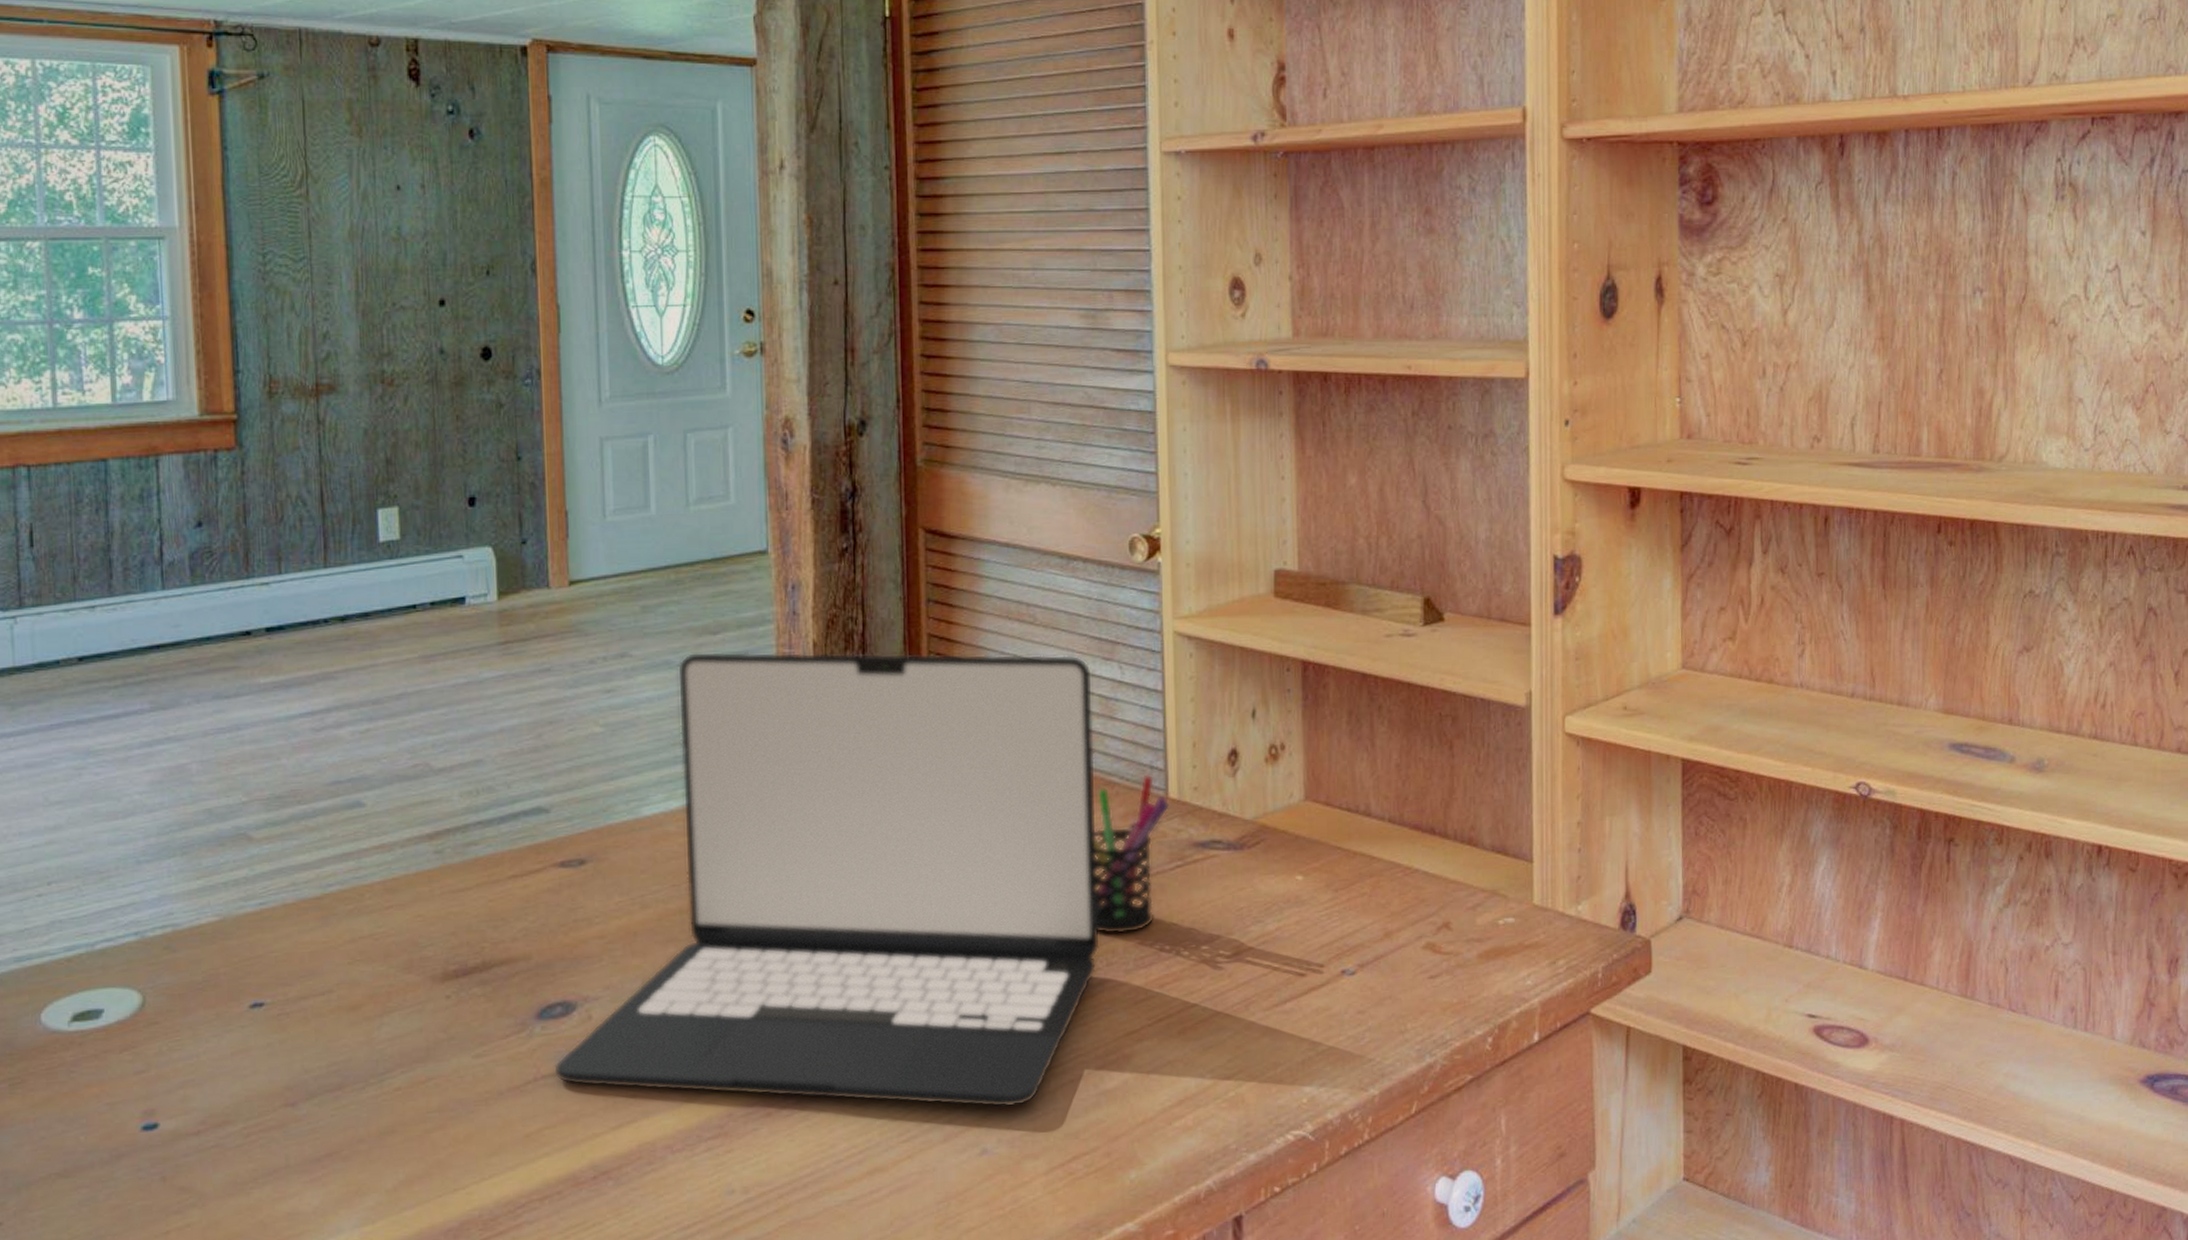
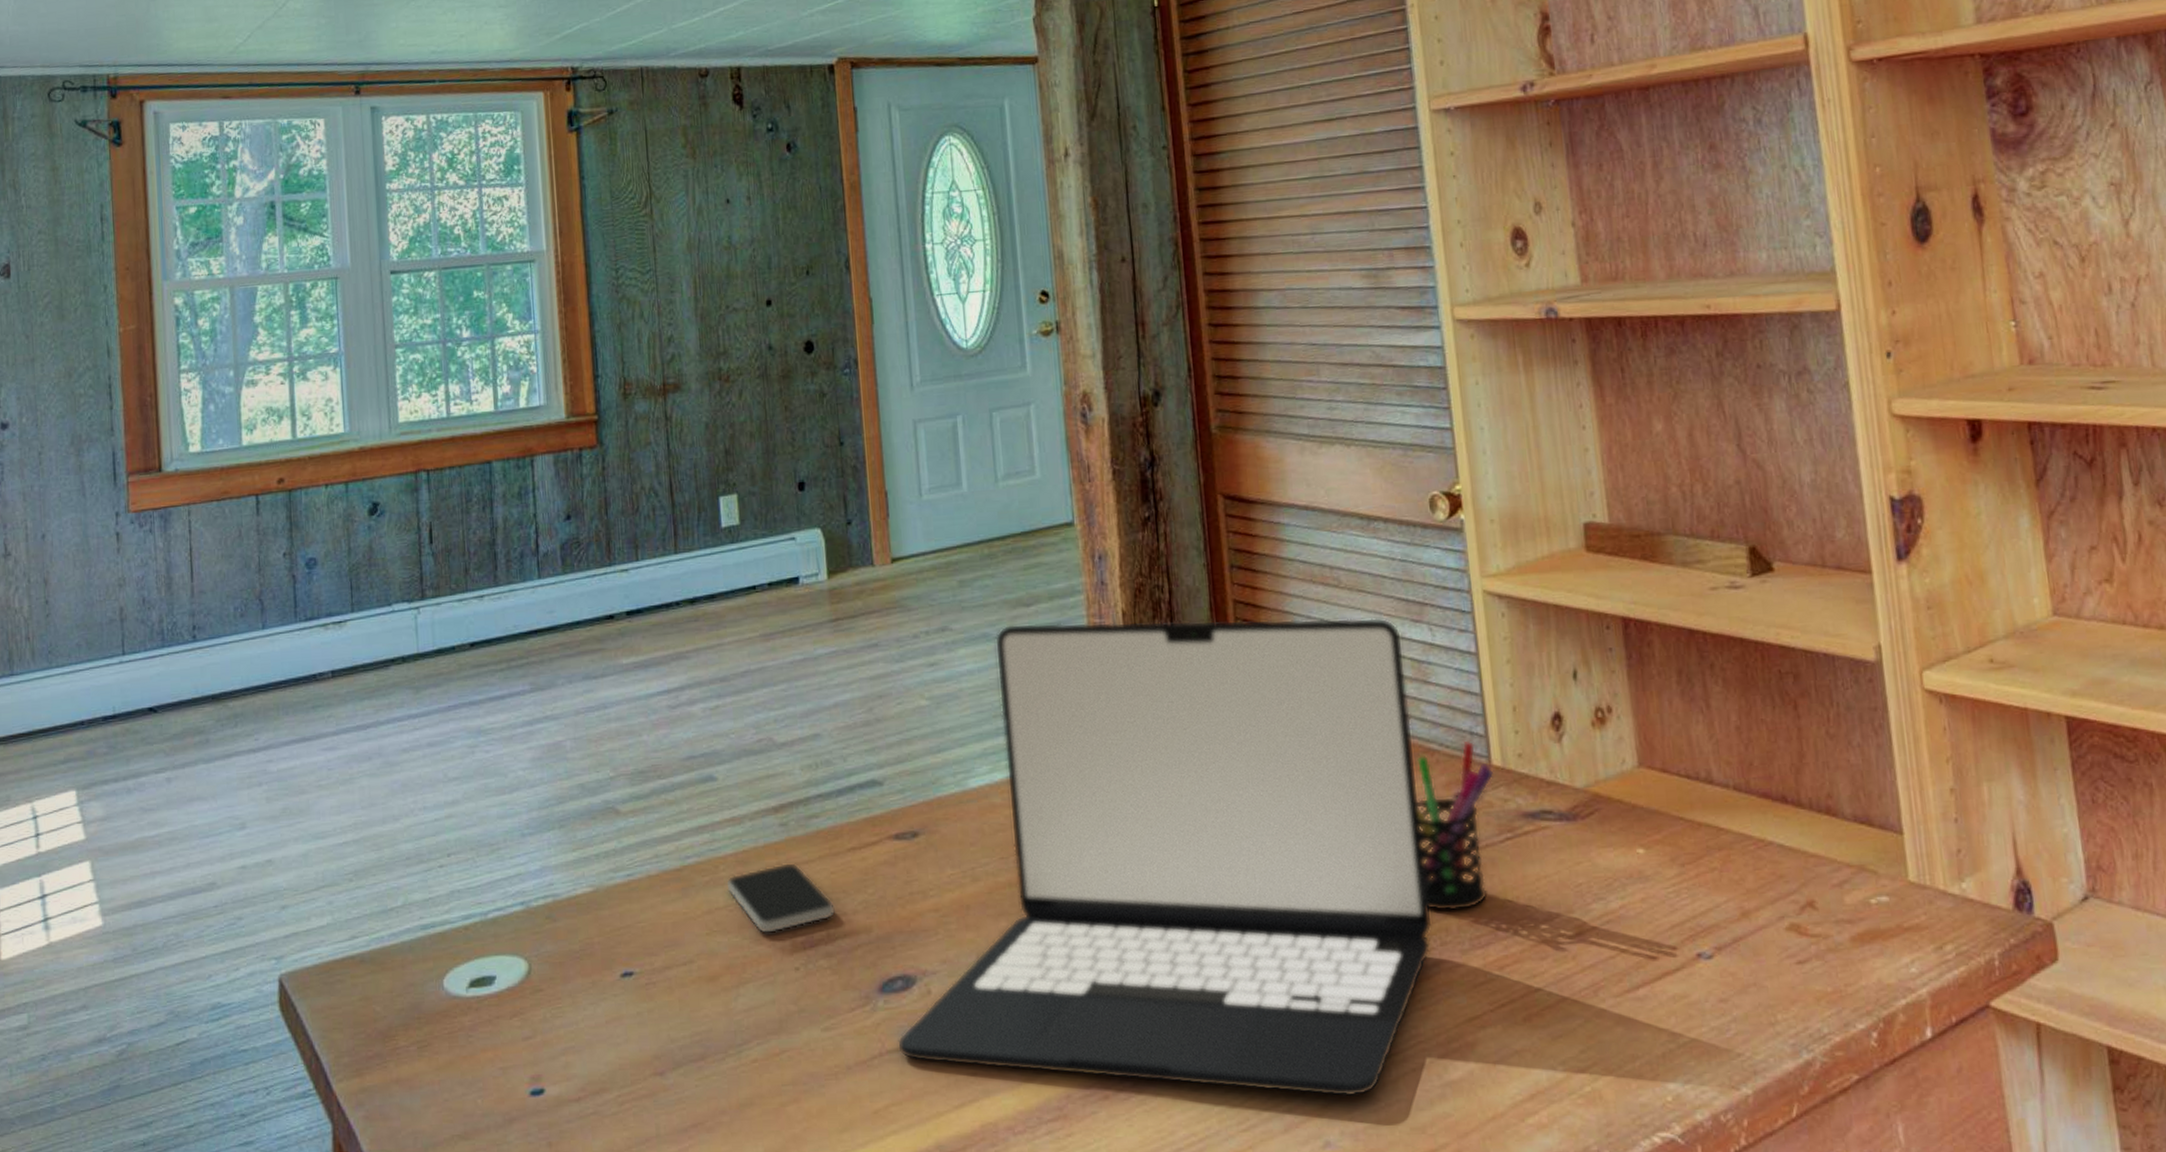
smartphone: none [371,890,493,963] -> present [725,862,836,935]

